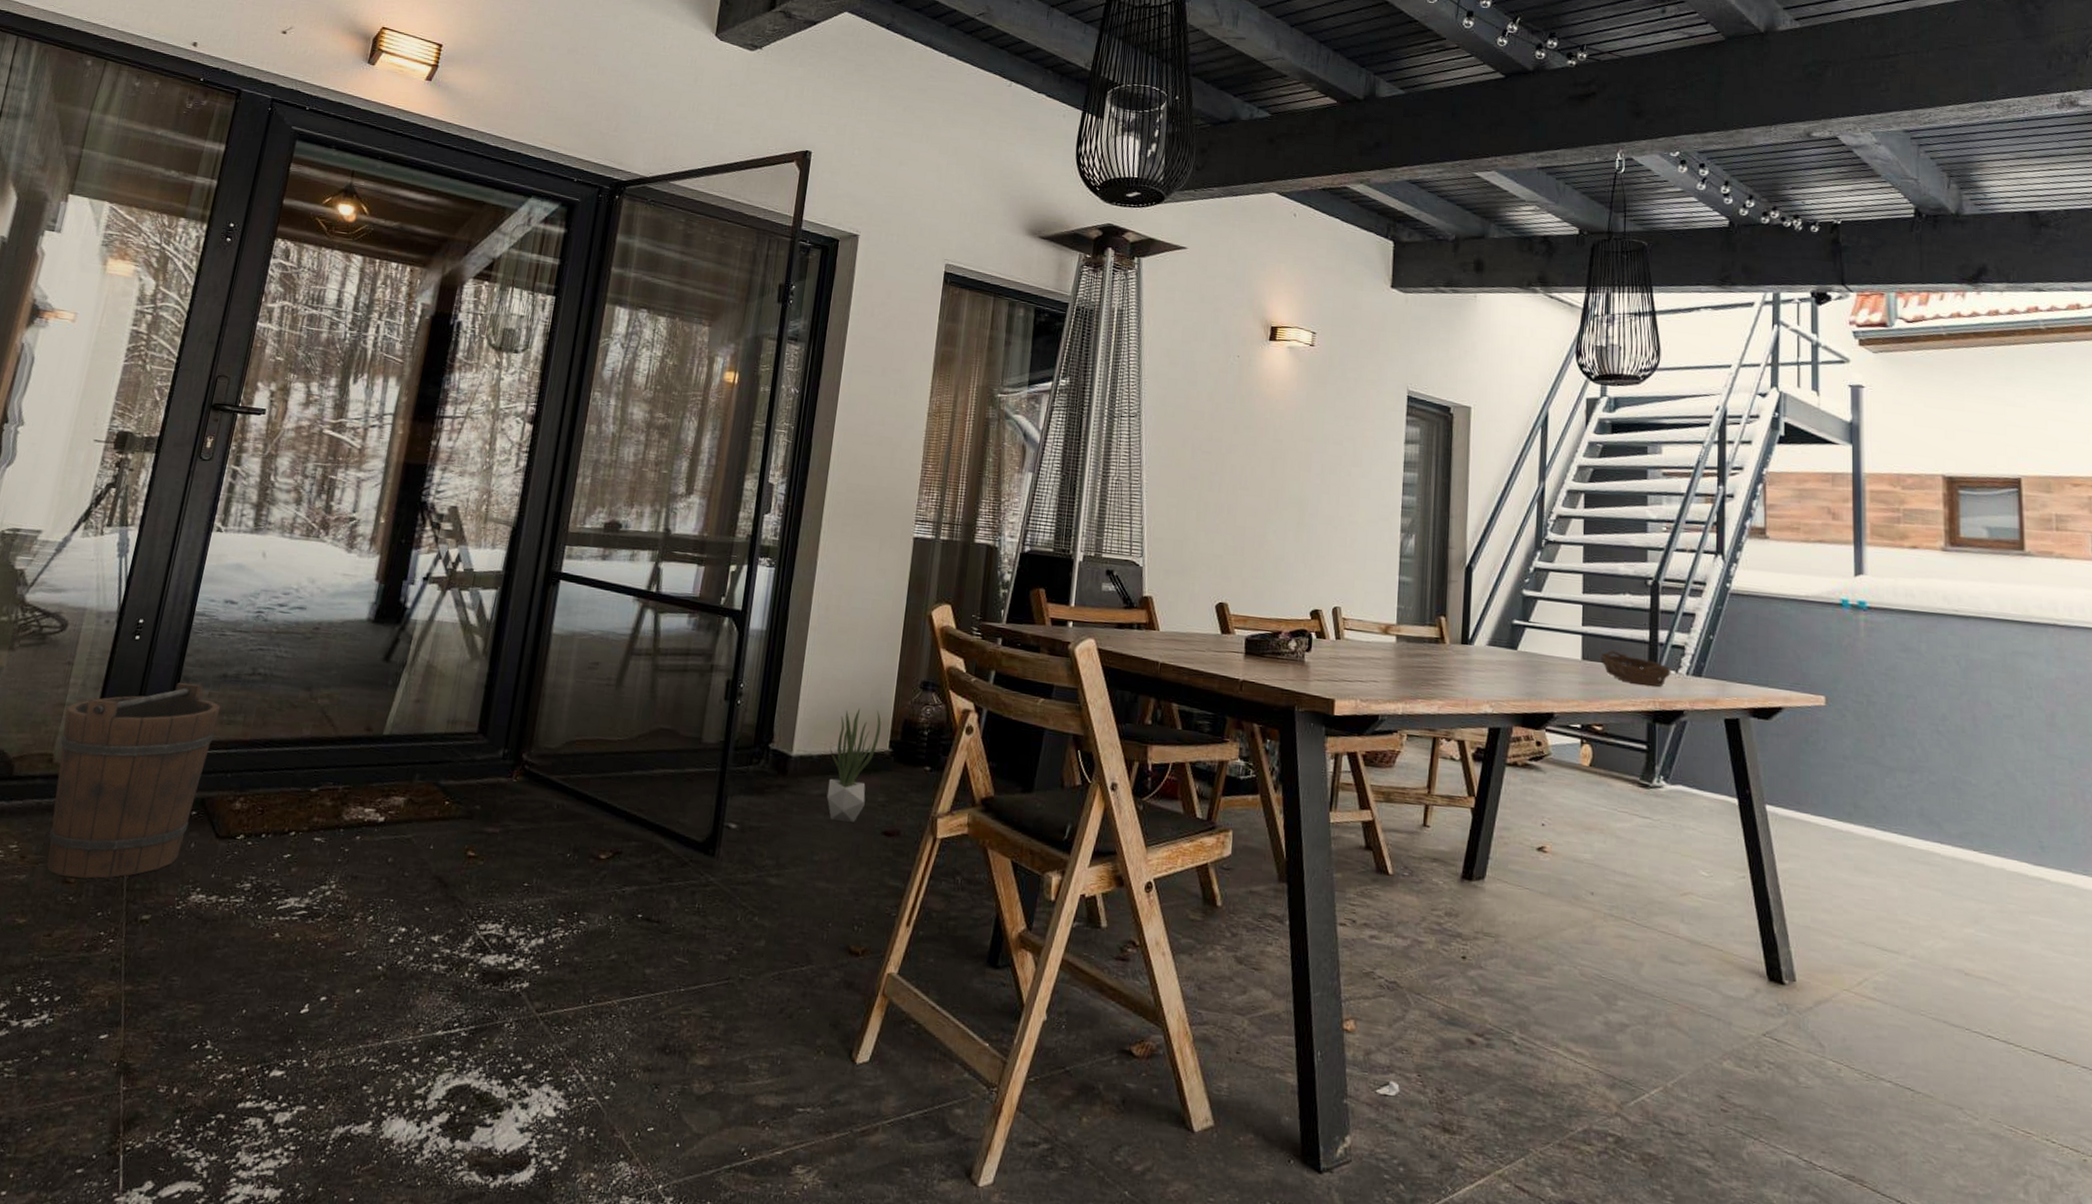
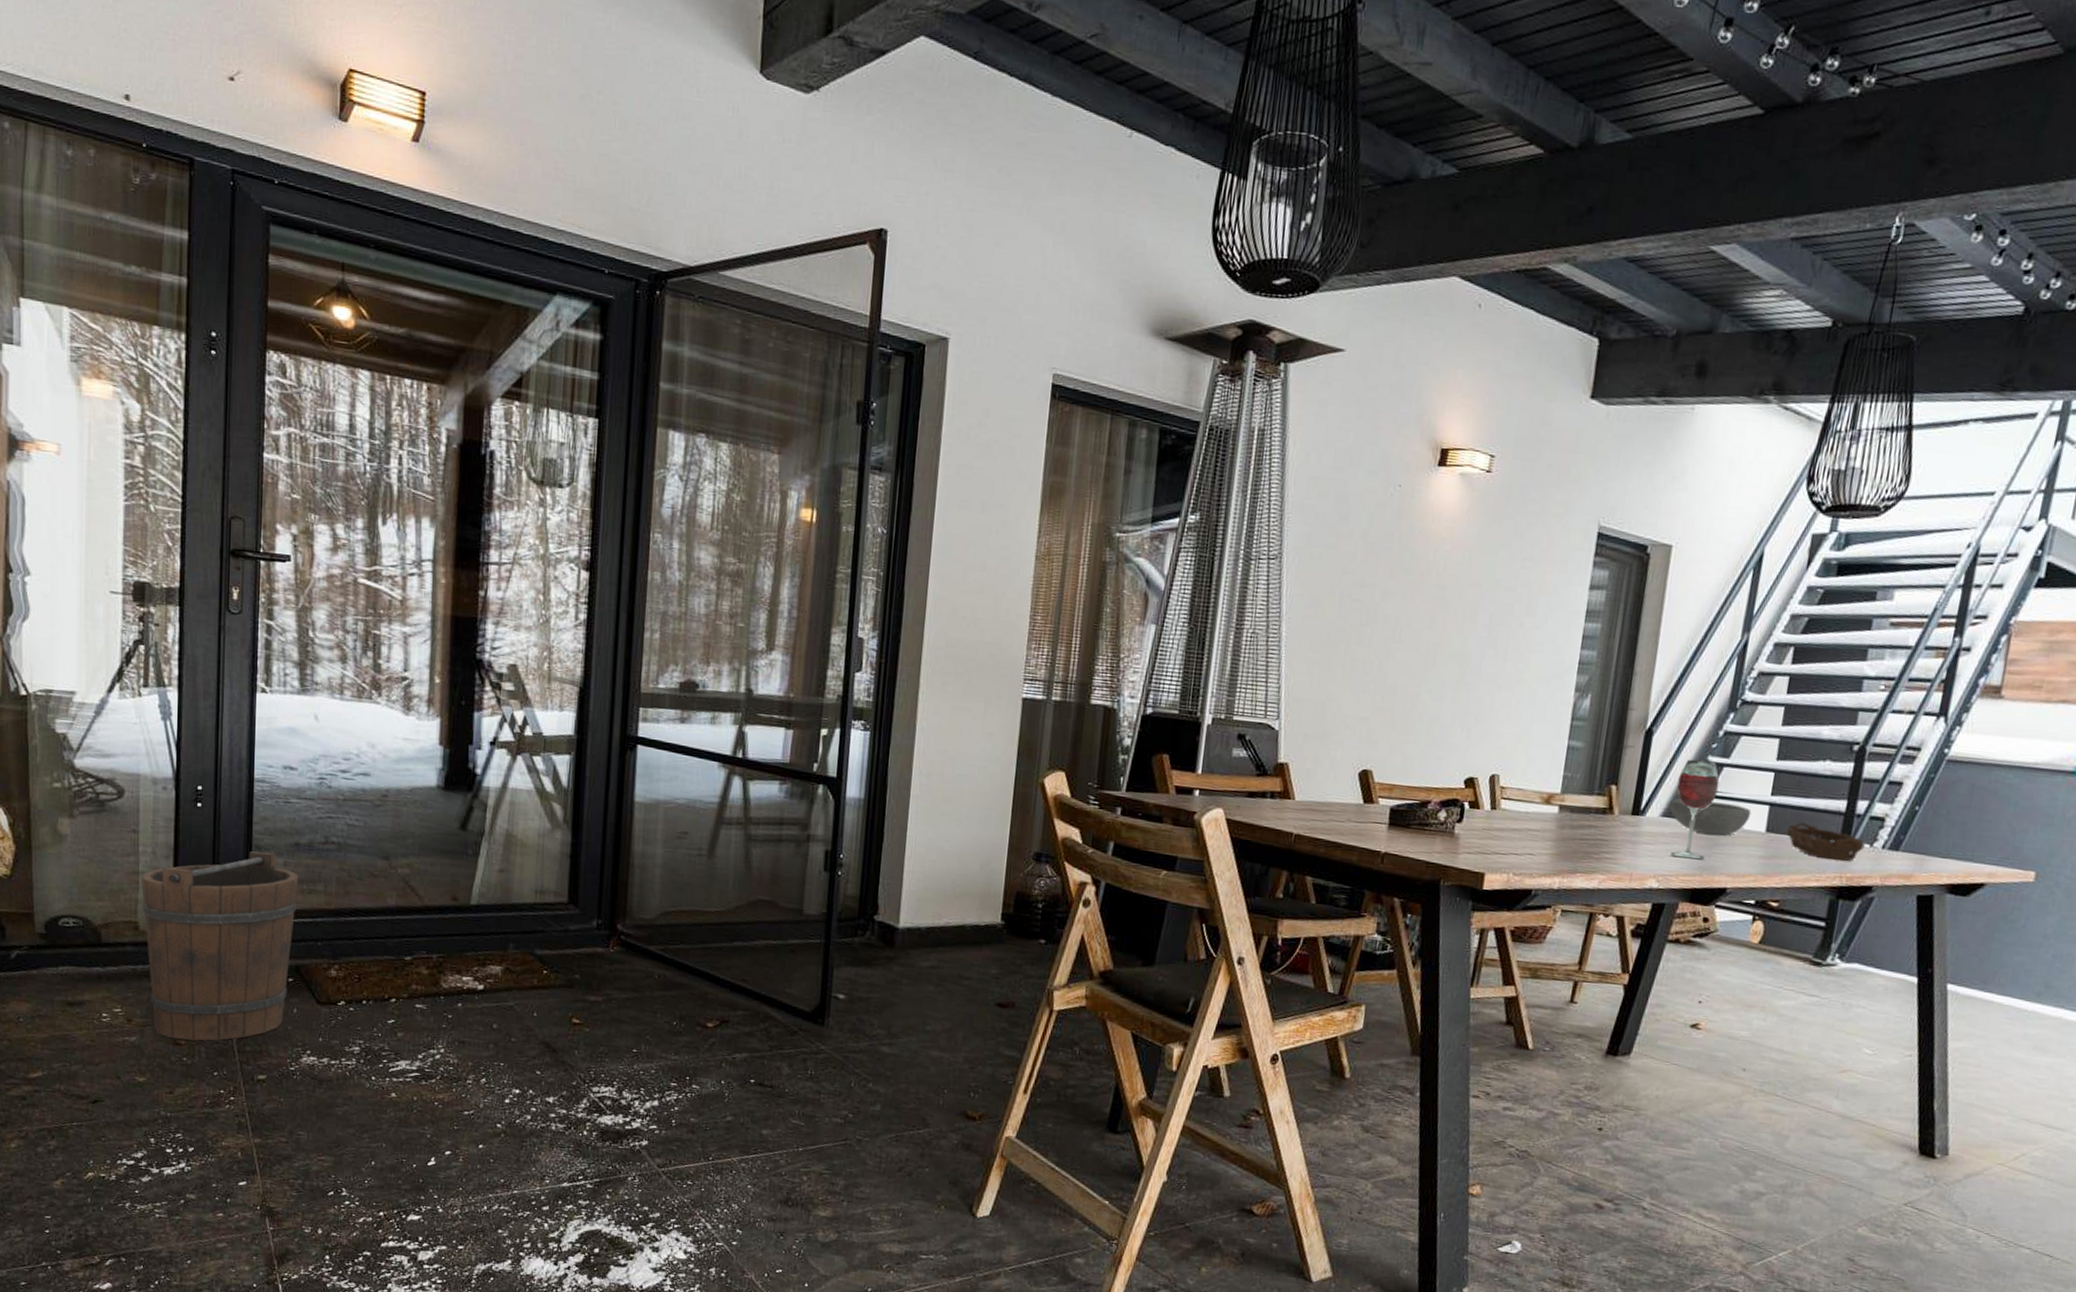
potted plant: present [826,708,881,822] -> none [937,880,992,994]
bowl: none [1494,629,1567,664] -> present [1669,798,1752,836]
wineglass: none [1499,593,1535,686] -> present [1671,759,1720,860]

